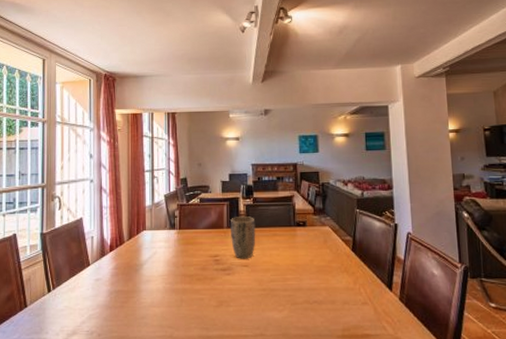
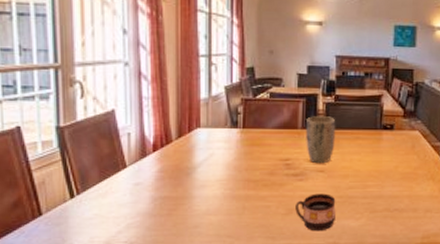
cup: none [225,286,261,323] -> present [295,193,336,232]

